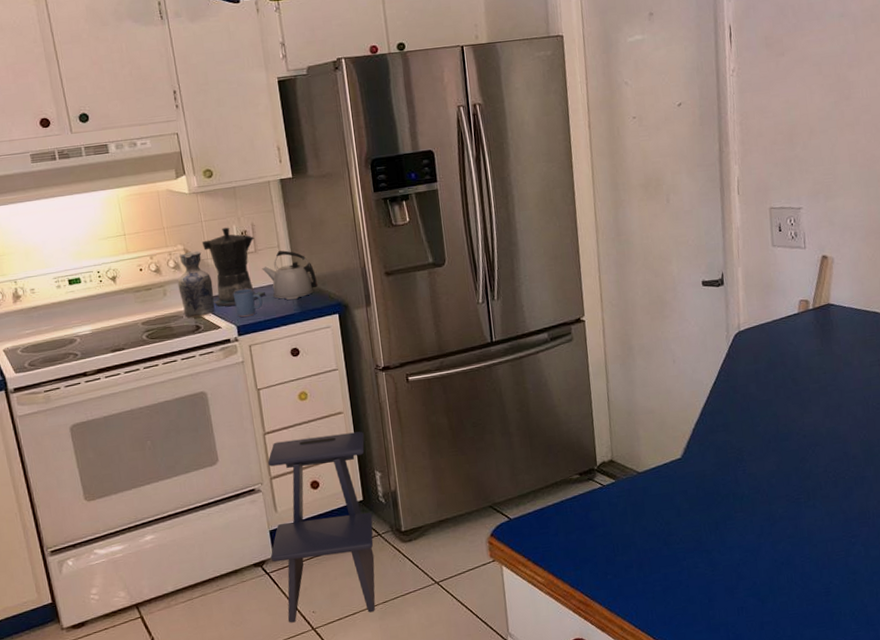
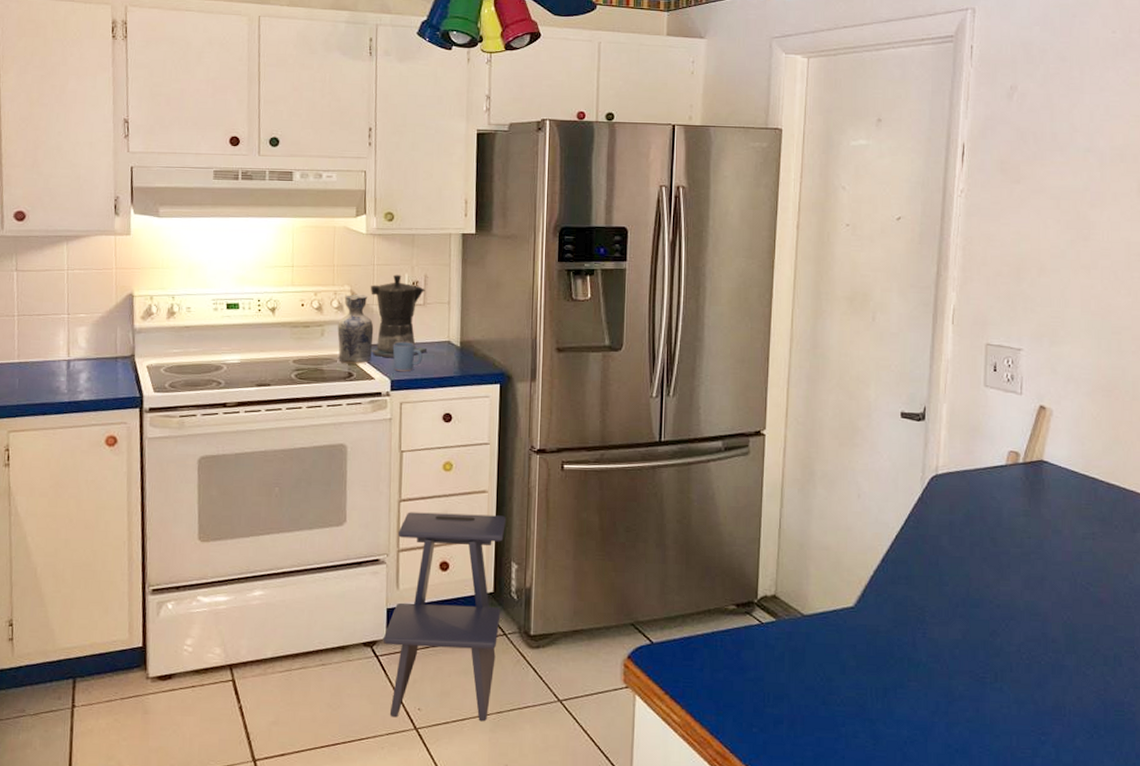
kettle: present [262,250,318,301] -> none [427,308,484,362]

